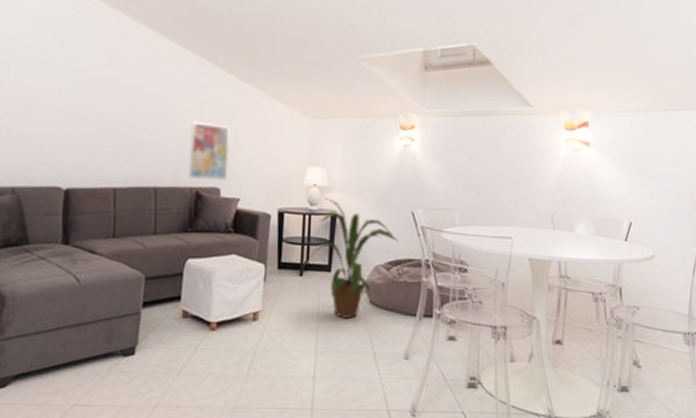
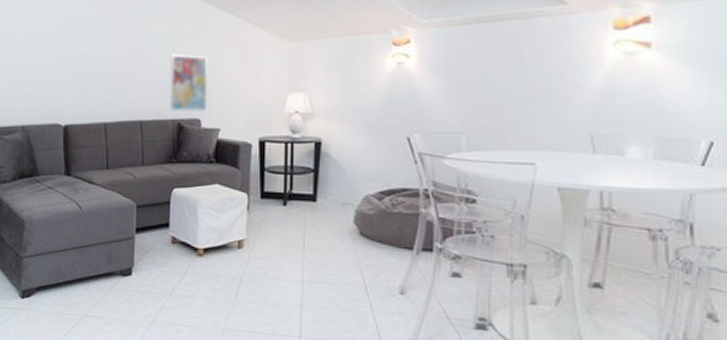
house plant: present [309,197,398,320] -> none [293,125,391,251]

